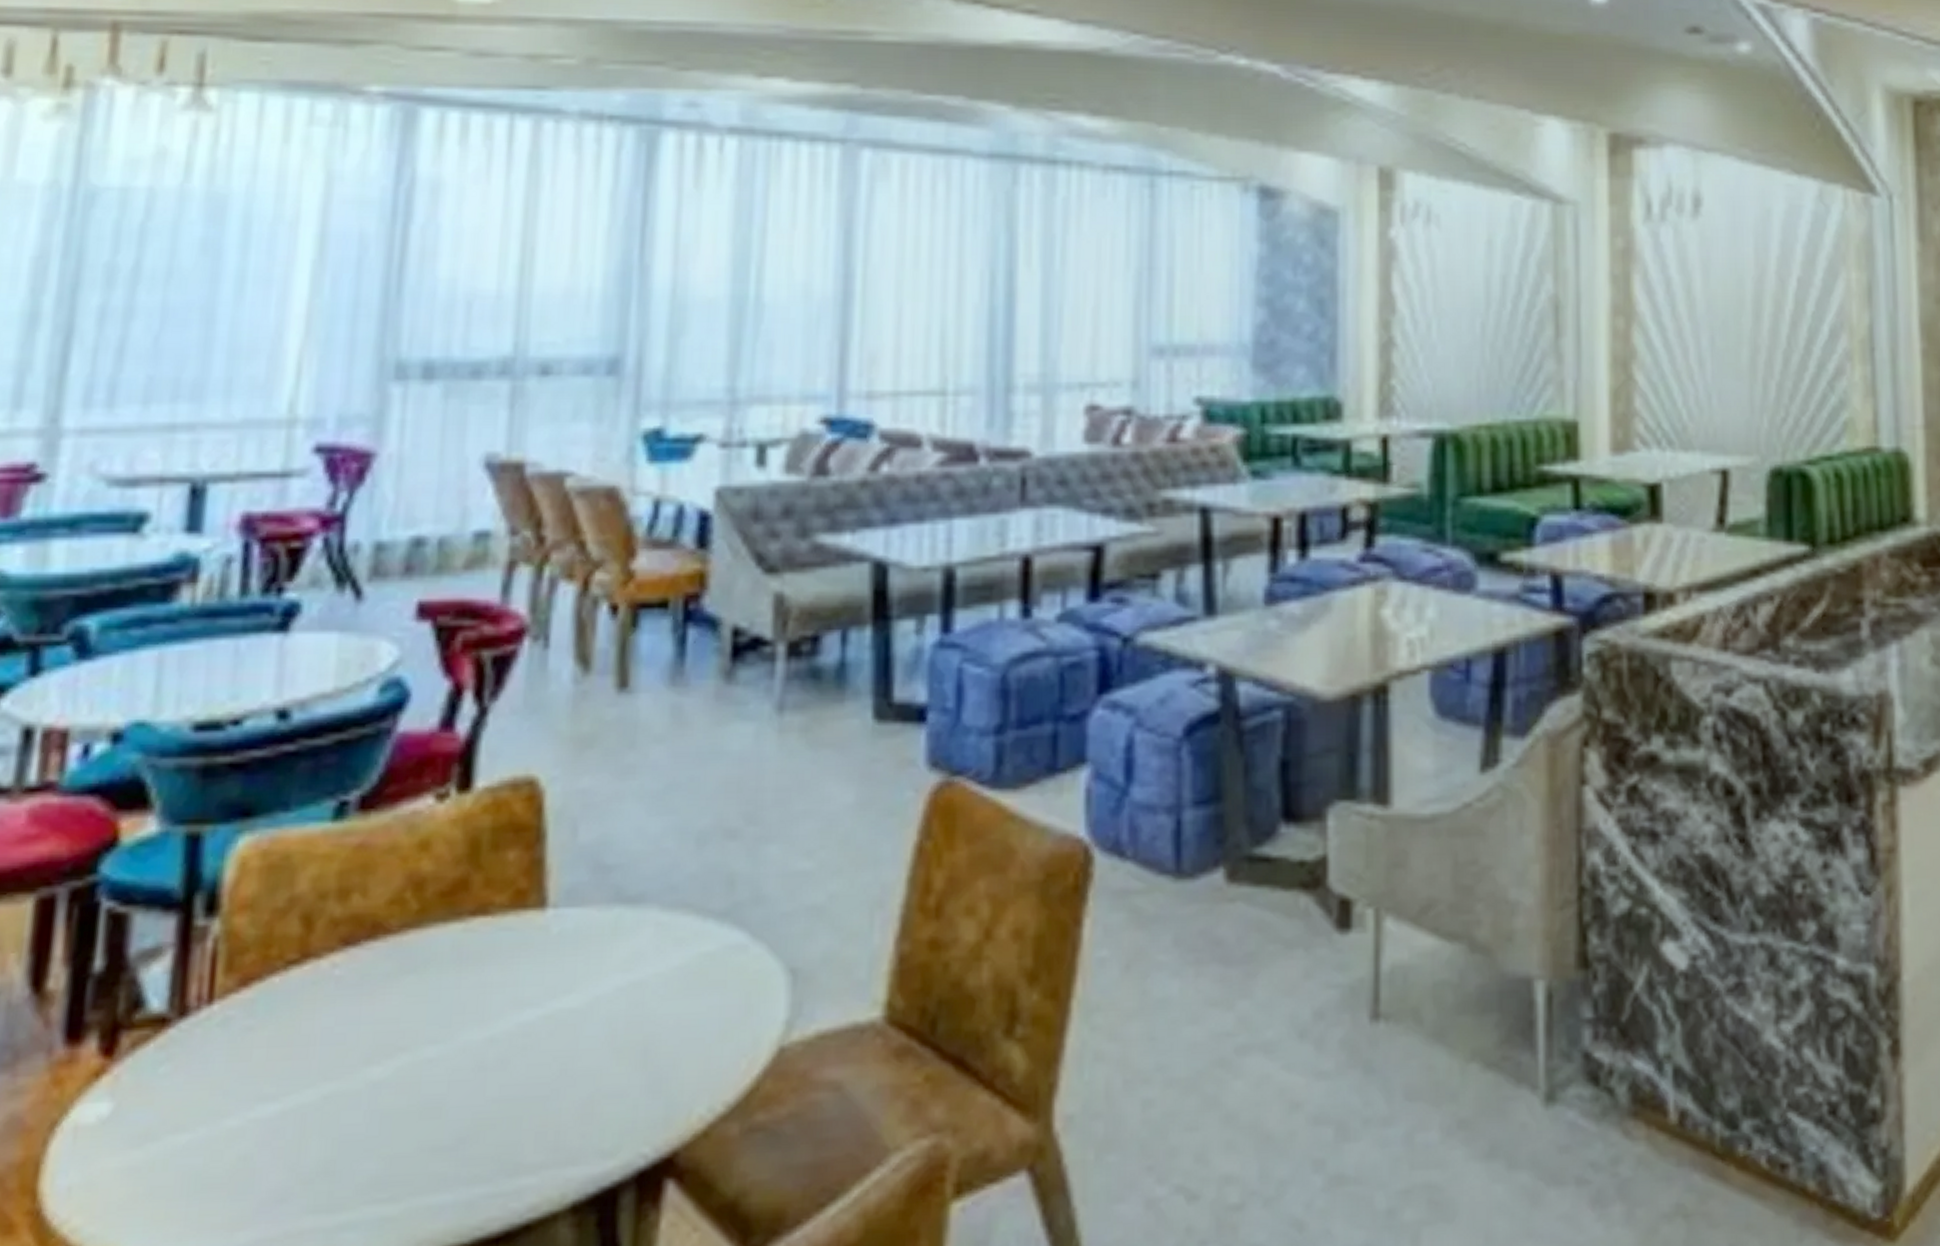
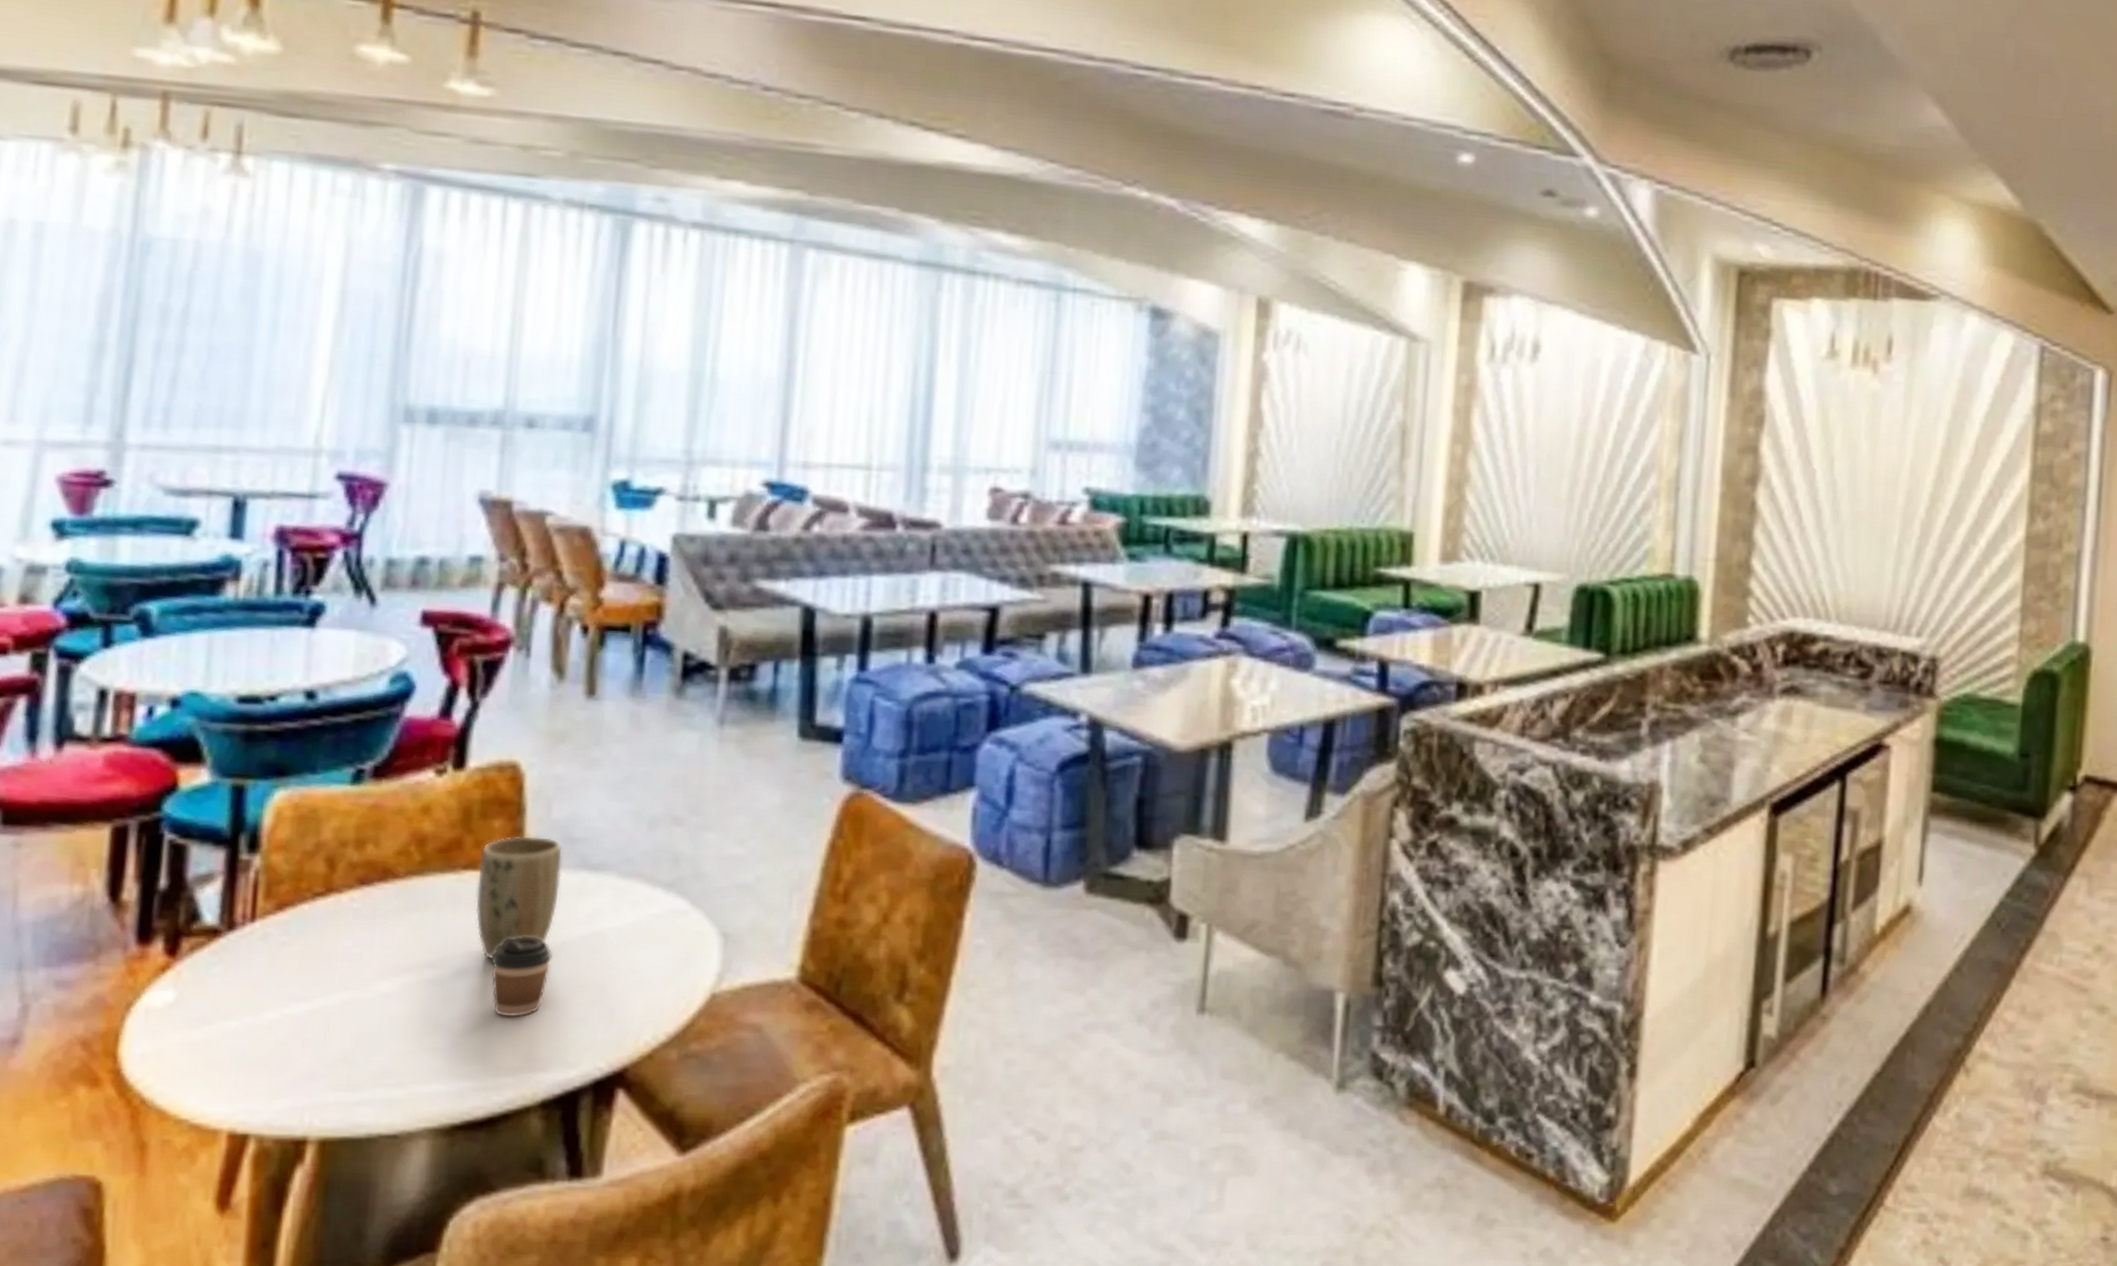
plant pot: none [485,866,593,1028] -> present [475,835,563,960]
coffee cup: none [506,995,584,1099] -> present [491,937,554,1018]

